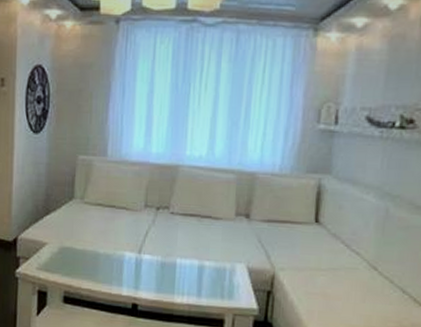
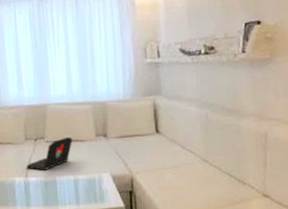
laptop: none [141,210,205,248] -> present [26,136,73,170]

